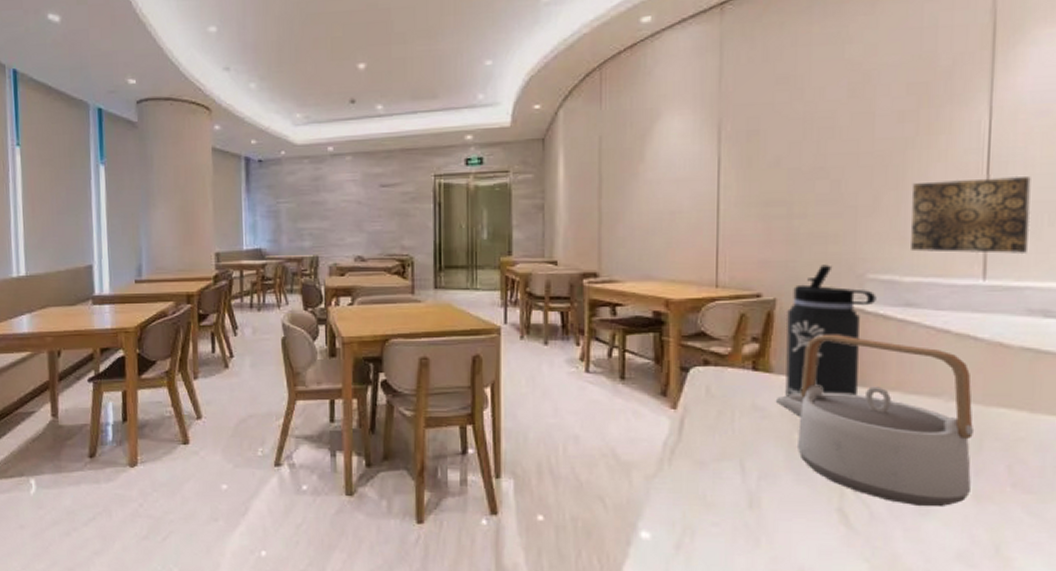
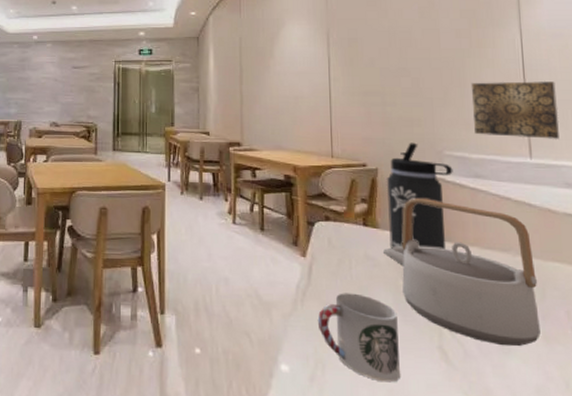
cup: none [688,450,789,550] -> present [317,293,400,383]

